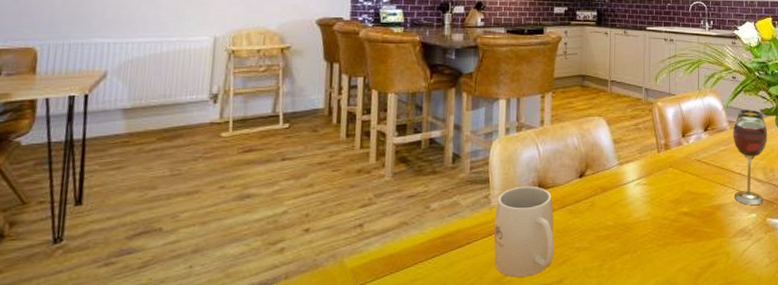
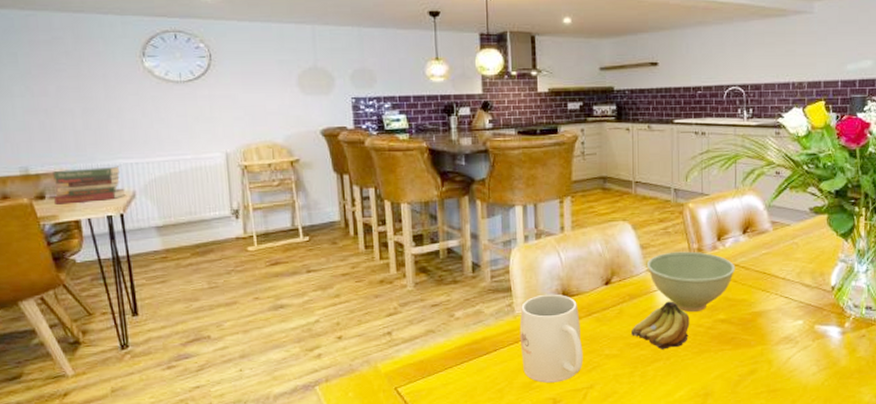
books: none [10,44,96,82] -> present [53,166,126,204]
fruit: none [601,194,656,242] -> present [630,301,690,350]
bowl: none [618,146,698,206] -> present [646,251,736,313]
wineglass: present [733,110,768,205] -> none [776,208,818,311]

